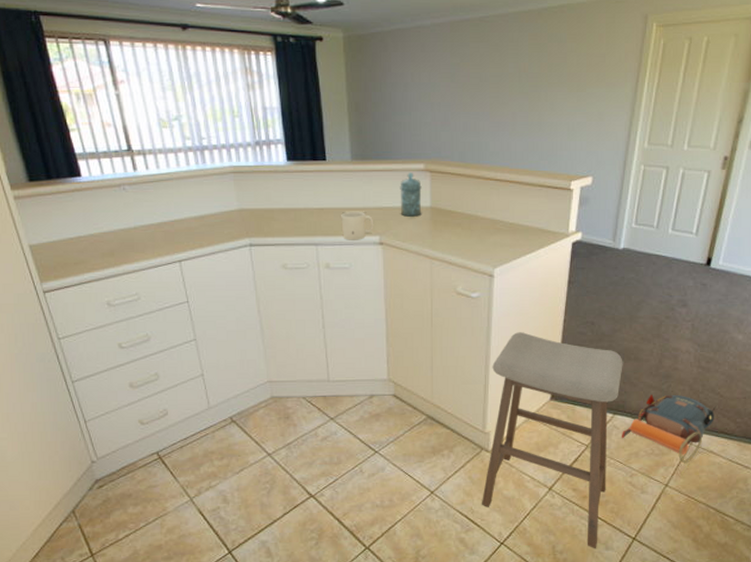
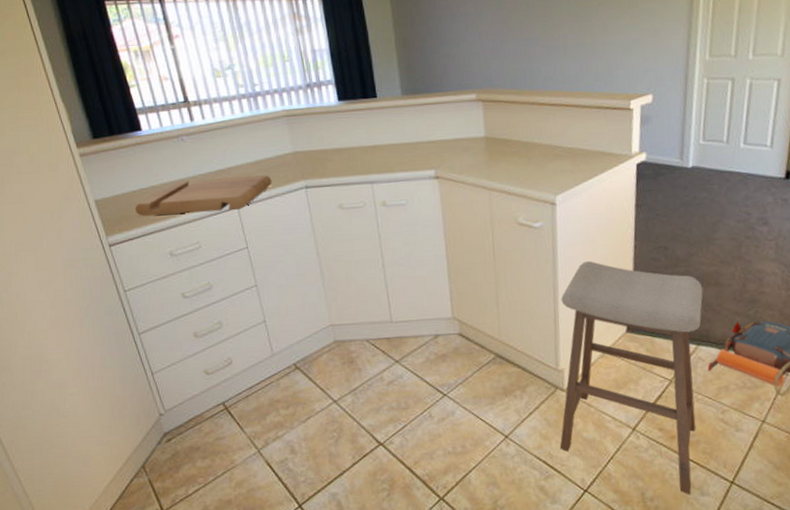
cutting board: none [72,230,216,265] -> present [135,175,272,217]
mug: present [340,211,374,240] -> none [393,146,429,177]
canister: present [400,172,422,217] -> none [452,103,477,149]

